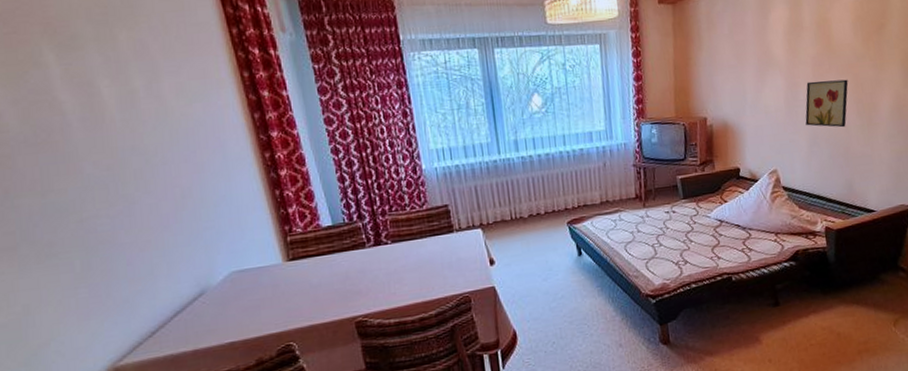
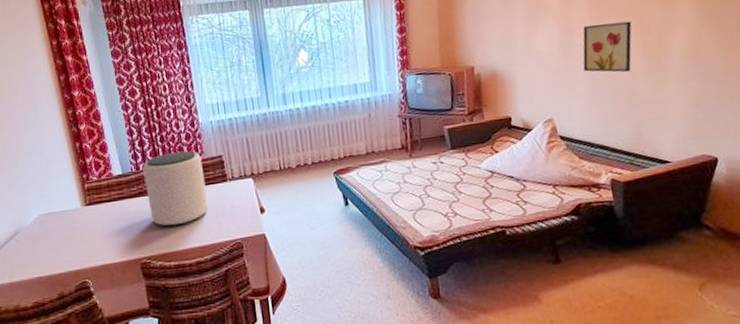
plant pot: none [357,199,433,282] -> present [142,151,209,227]

